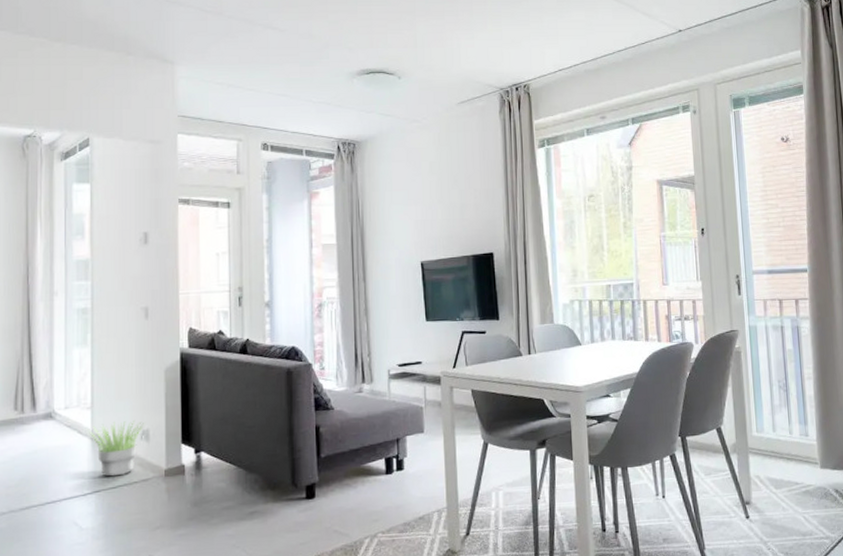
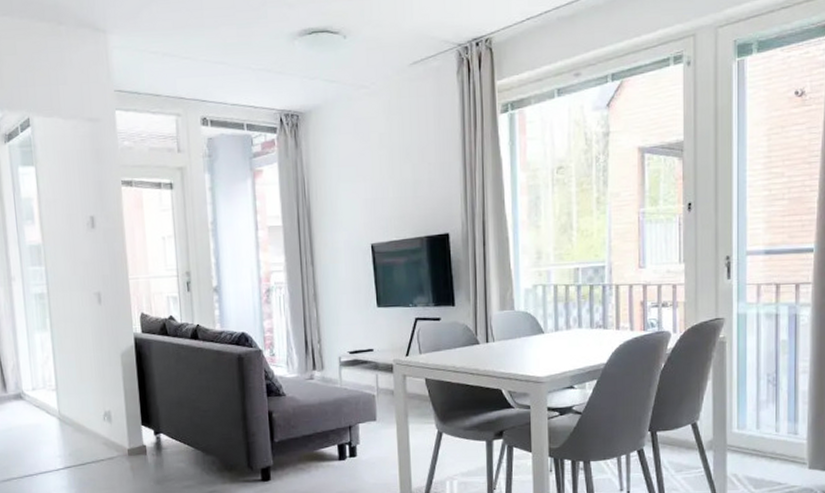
potted plant: present [86,421,144,477] -> none [54,403,106,454]

